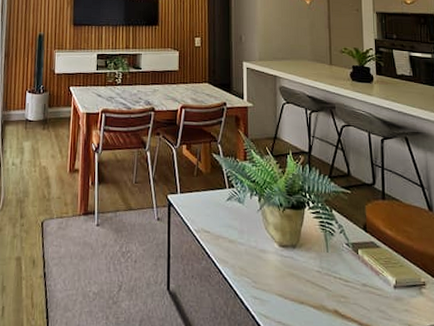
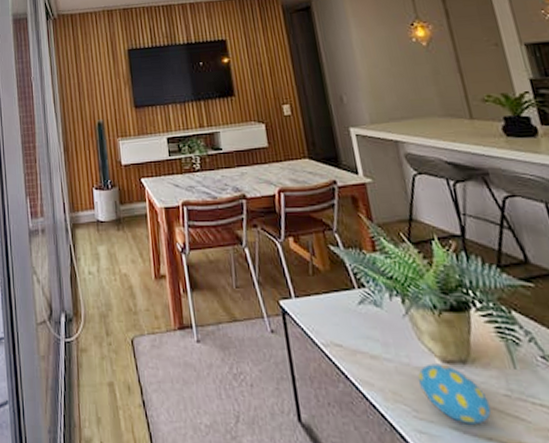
decorative egg: none [260,247,307,293] -> present [417,363,492,425]

